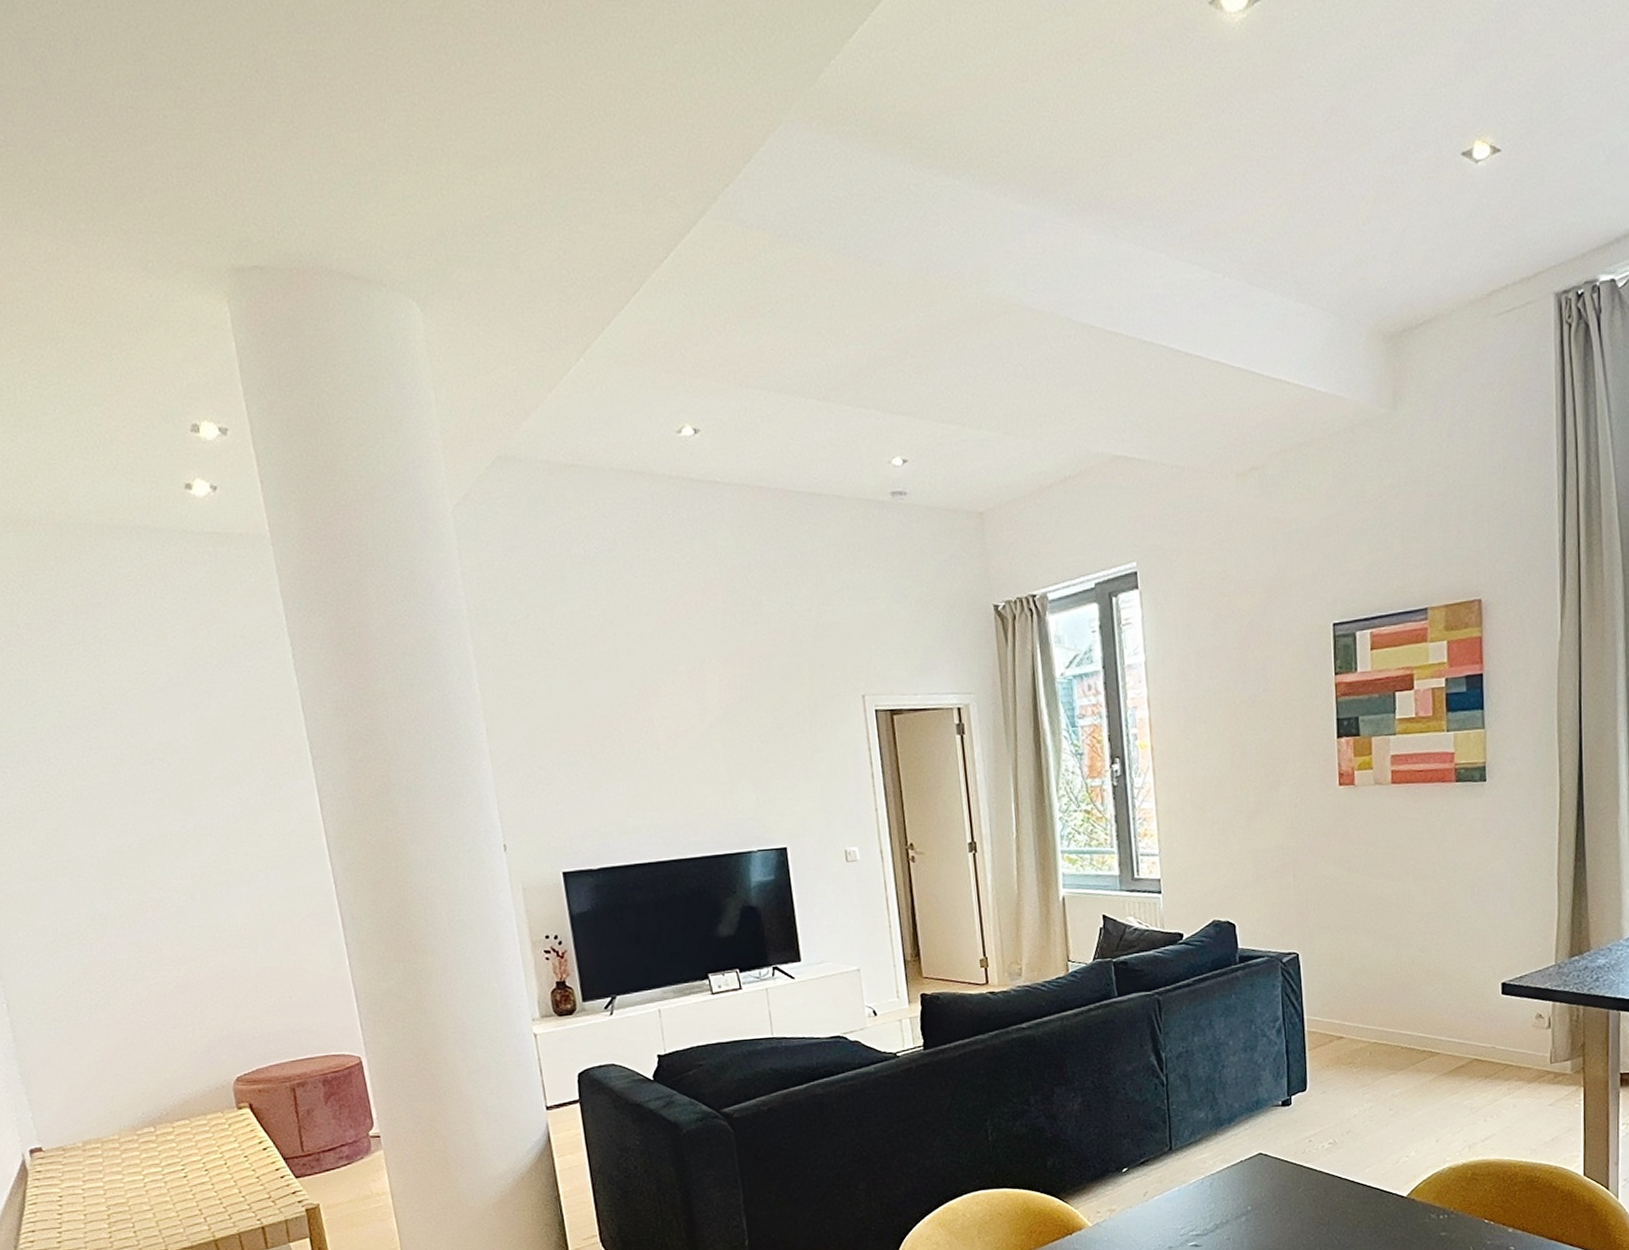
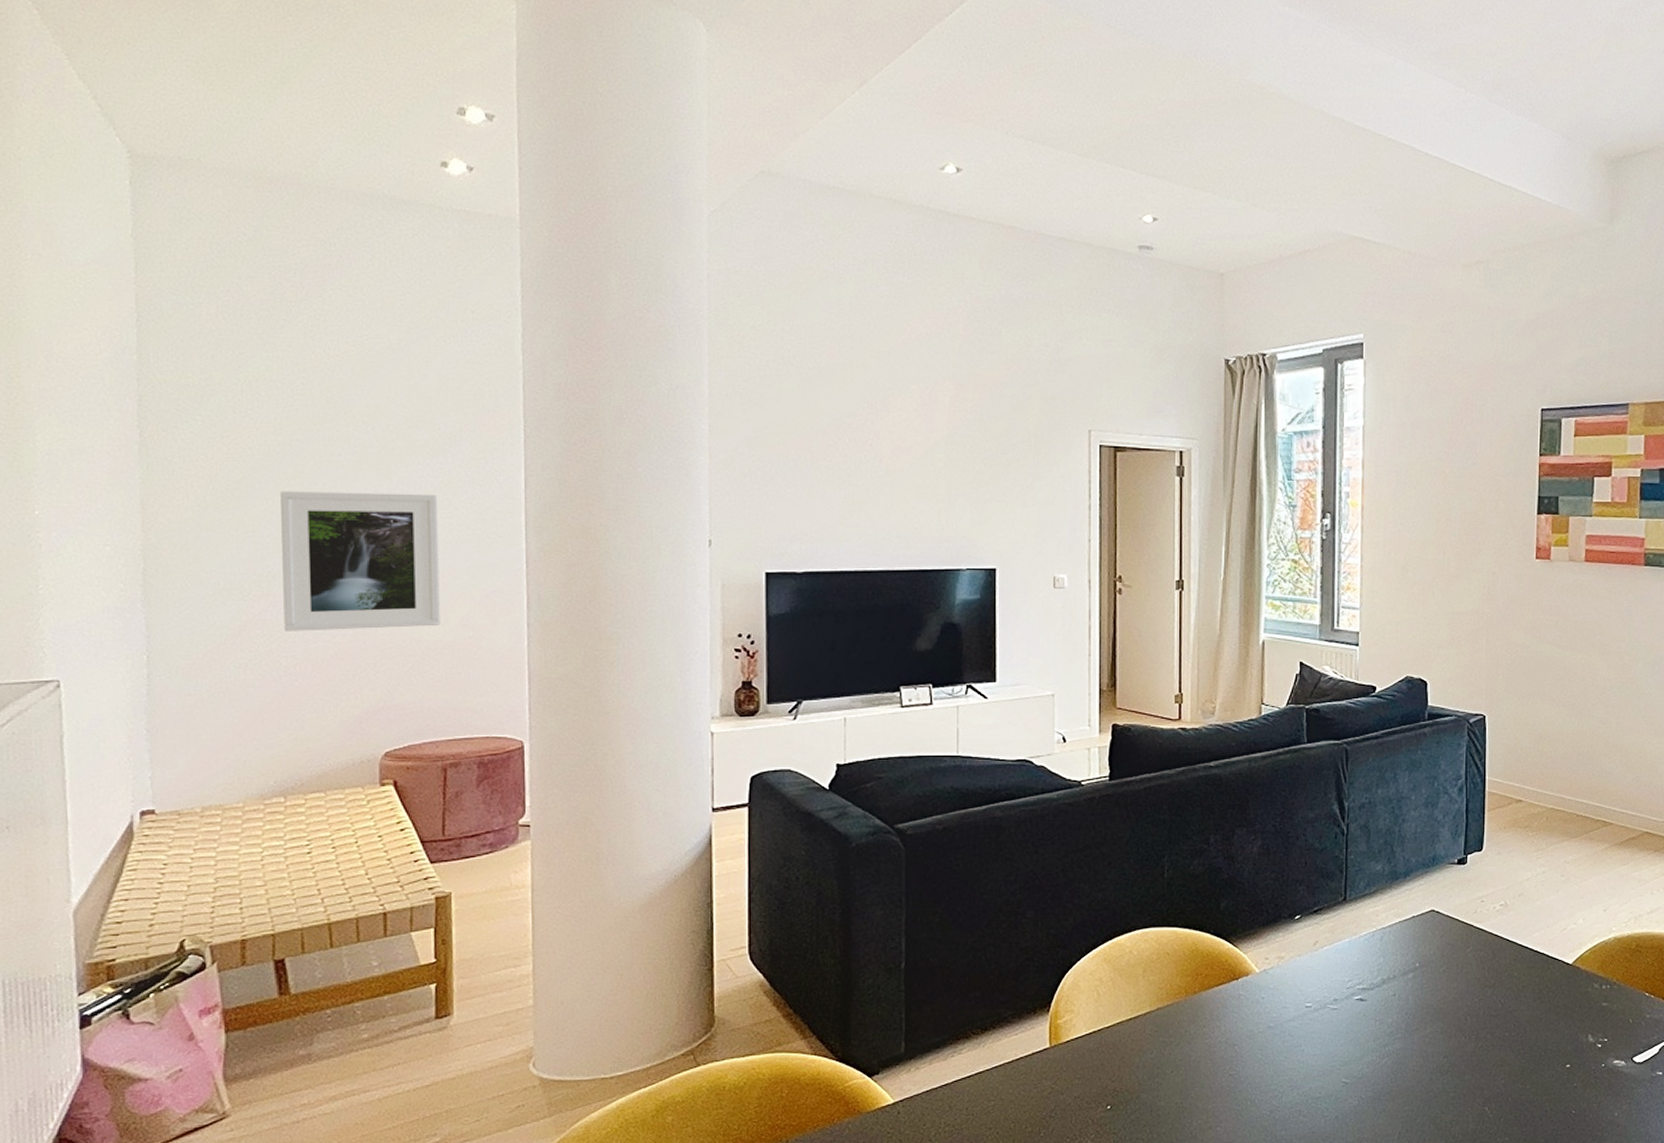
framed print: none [96,824,265,970] -> present [281,491,440,631]

